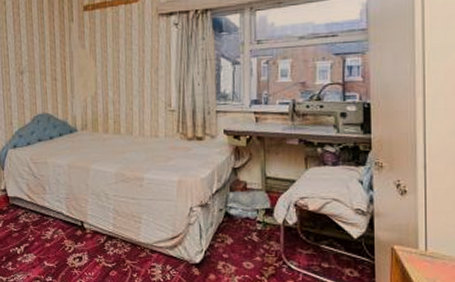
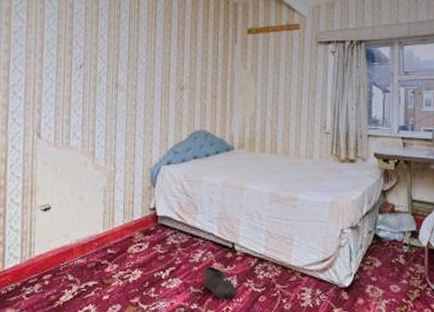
shoe: none [56,243,89,272] -> present [204,266,238,298]

